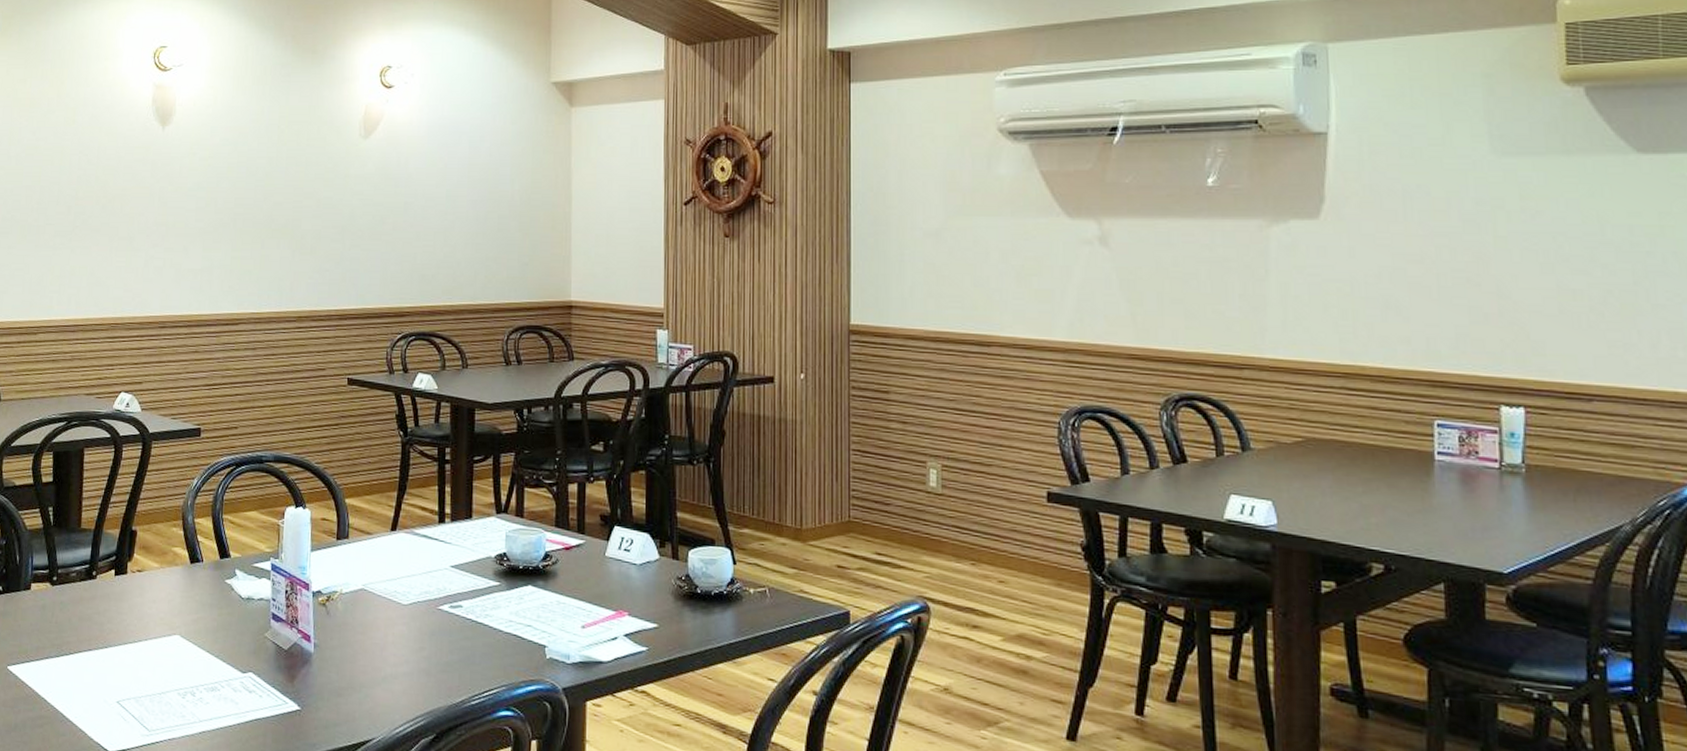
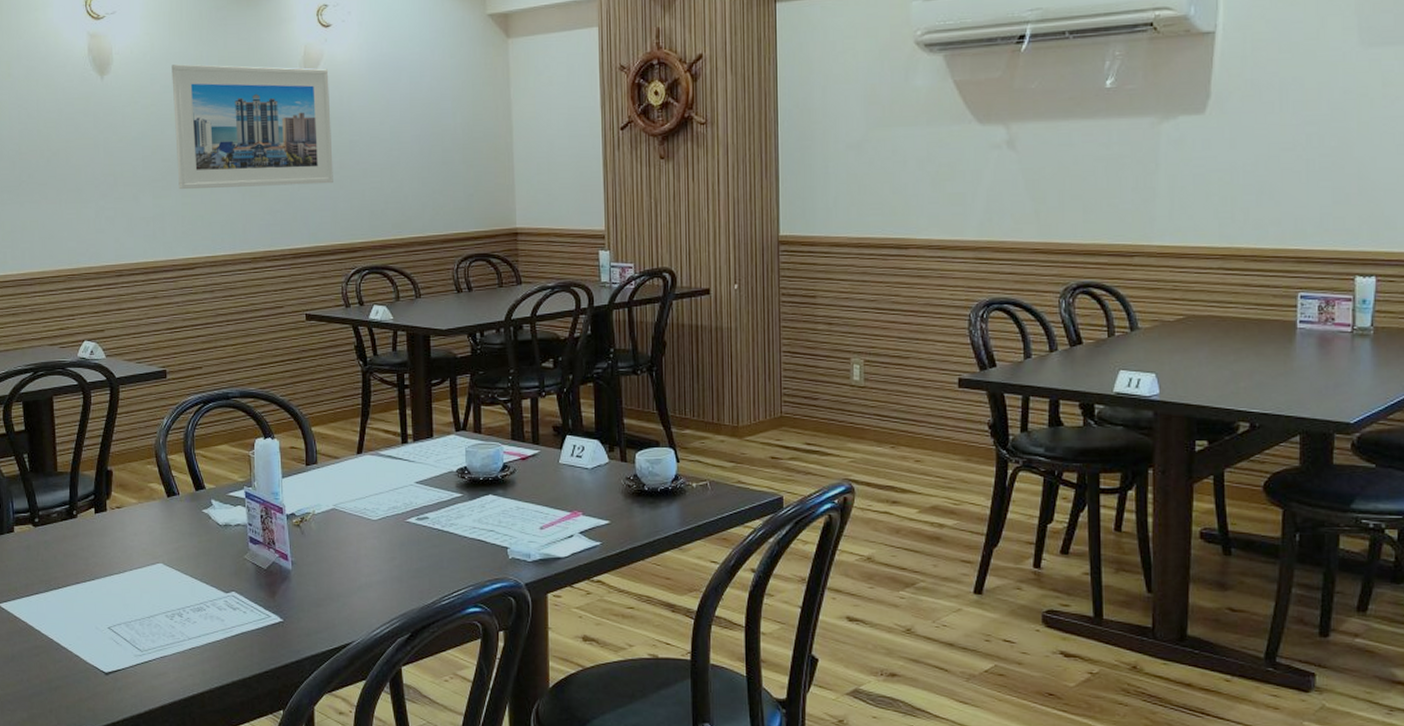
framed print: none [229,118,388,245] -> present [172,64,333,190]

